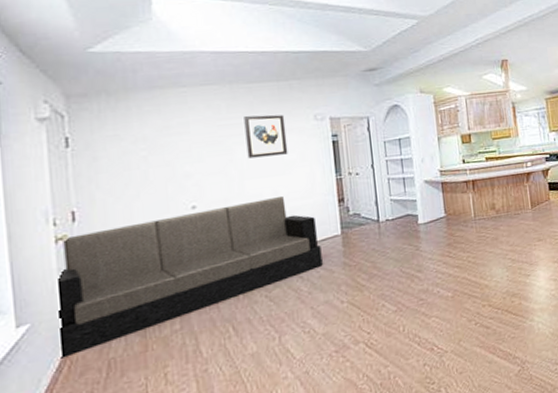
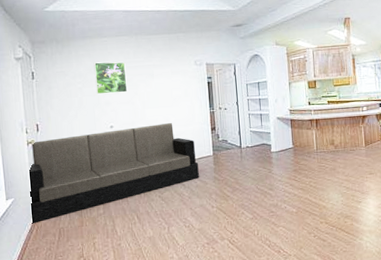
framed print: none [166,119,218,165] -> present [93,62,128,95]
wall art: present [244,114,288,159] -> none [145,60,176,93]

